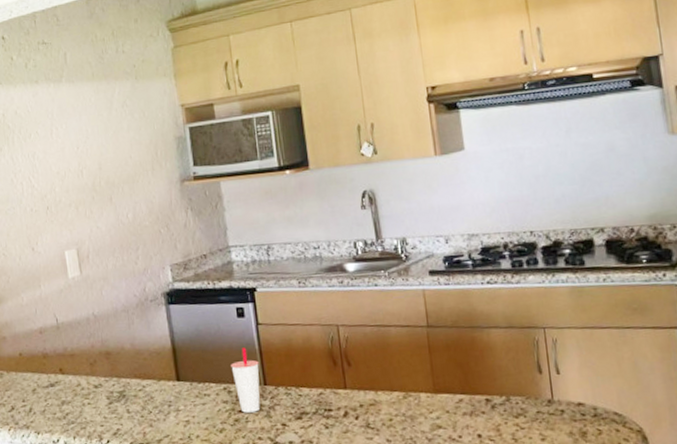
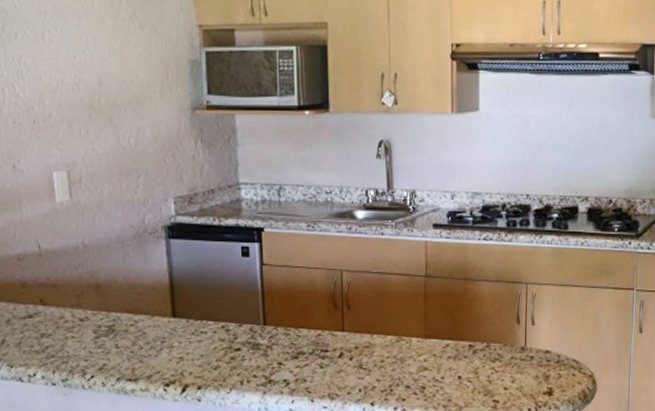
cup: present [231,348,261,413] -> none [231,287,260,351]

